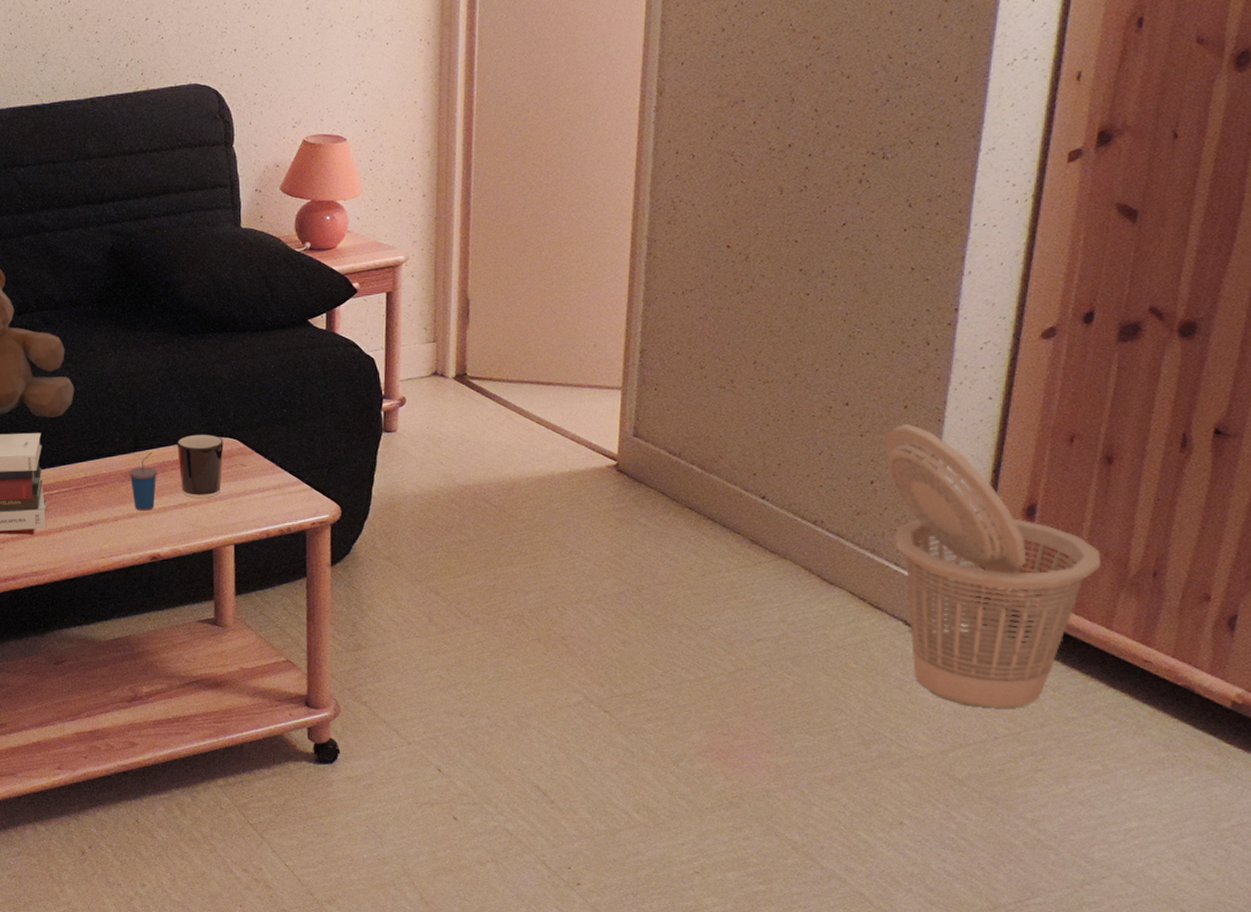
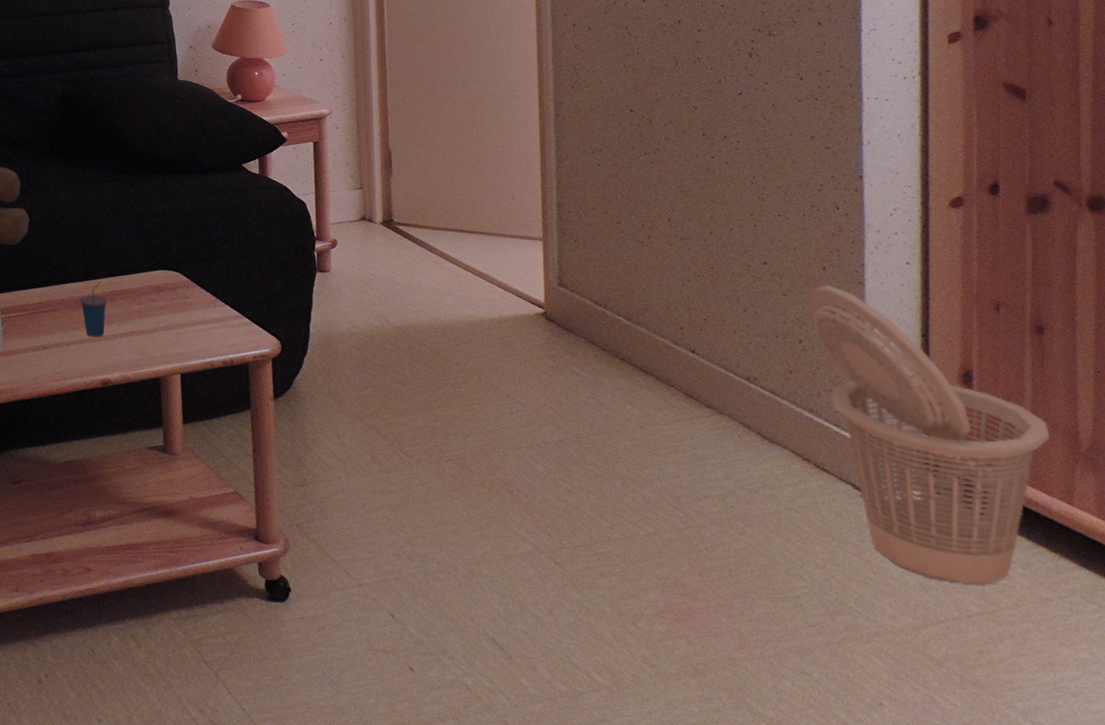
mug: present [177,434,224,499] -> none [124,266,168,328]

